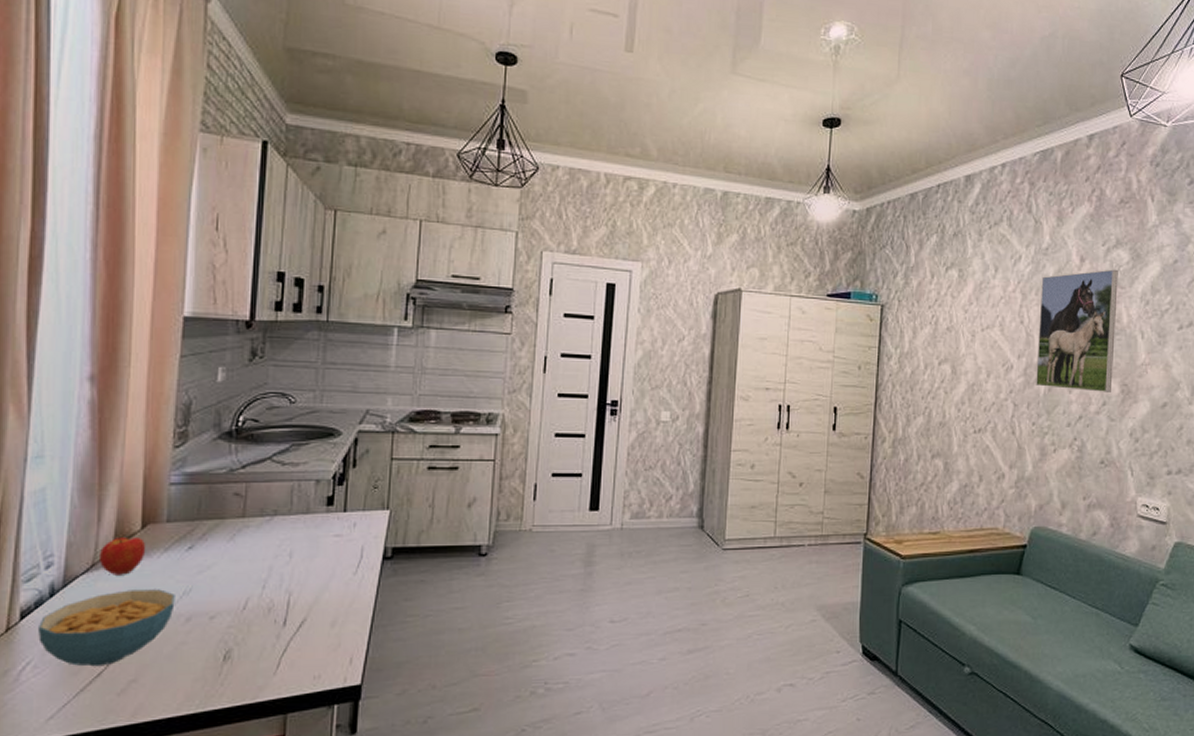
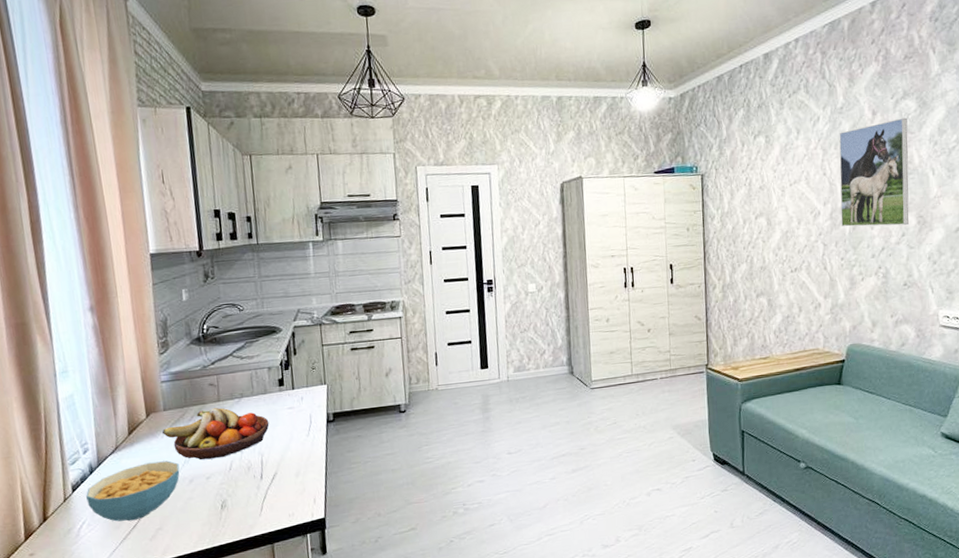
apple: present [100,538,146,575] -> none [119,424,153,454]
fruit bowl: none [160,526,306,593] -> present [162,407,269,461]

